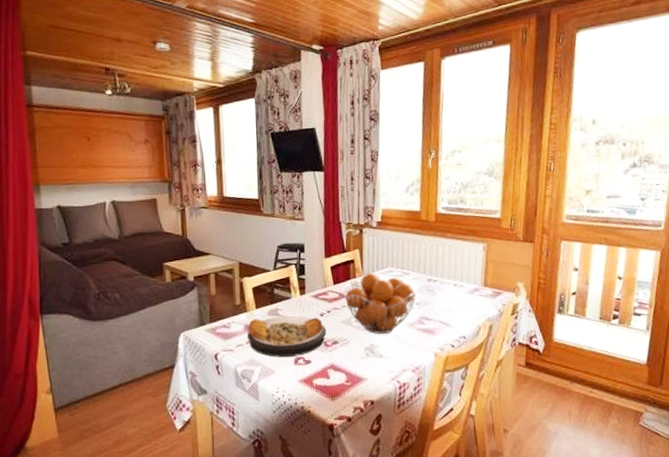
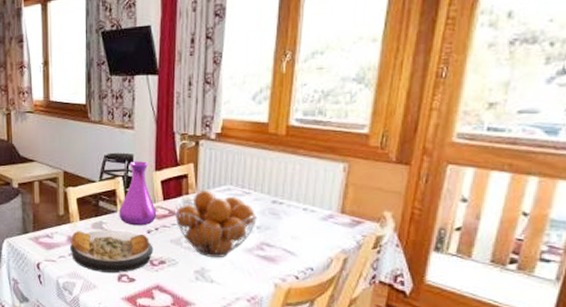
vase: none [293,249,328,310] -> present [119,161,156,226]

